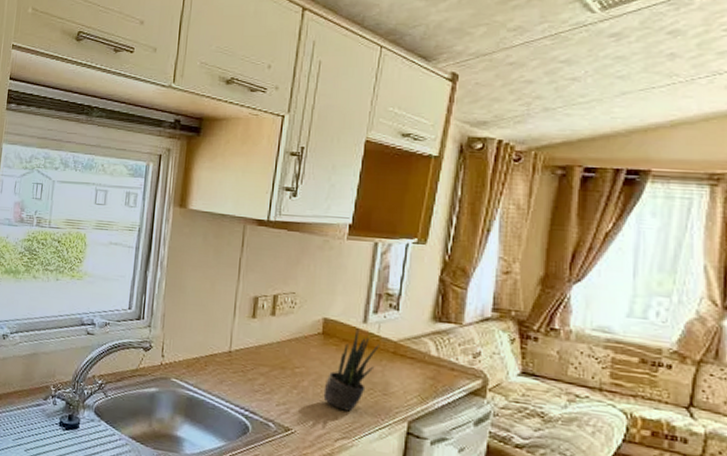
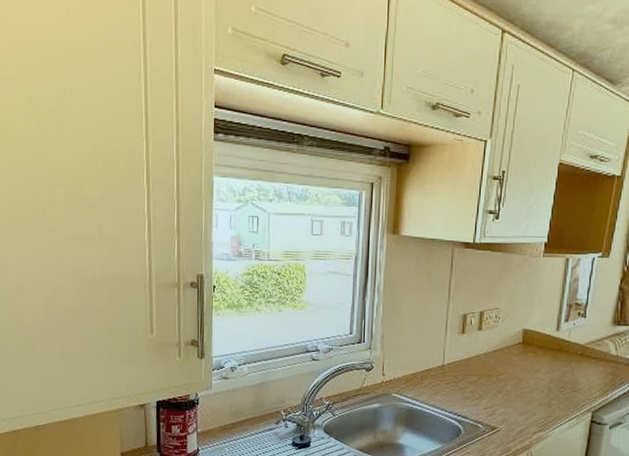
potted plant: present [323,328,379,412] -> none [523,336,570,408]

